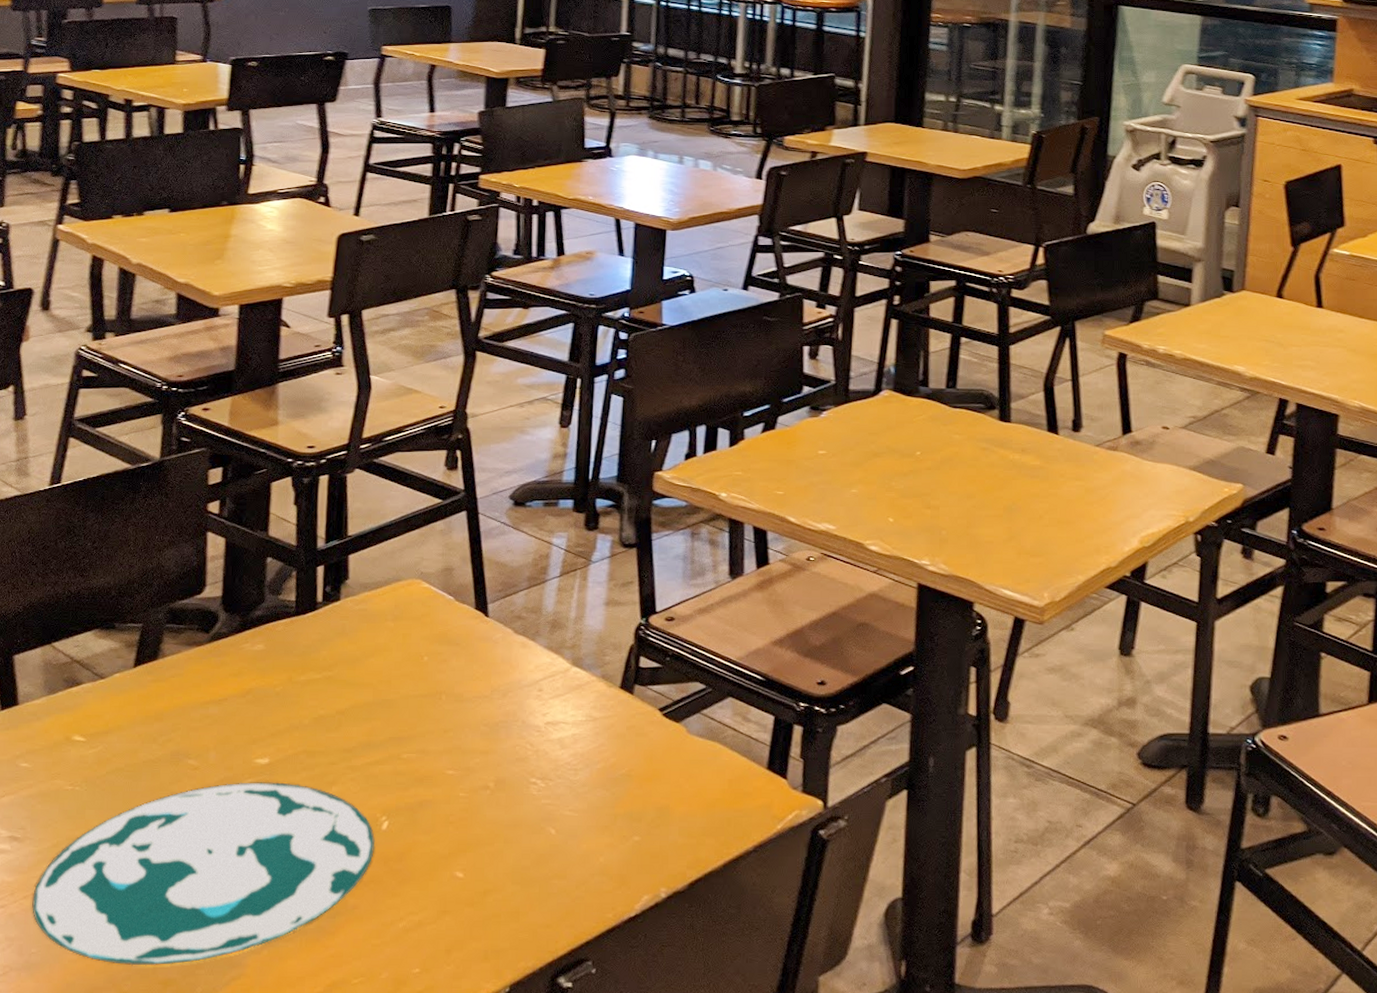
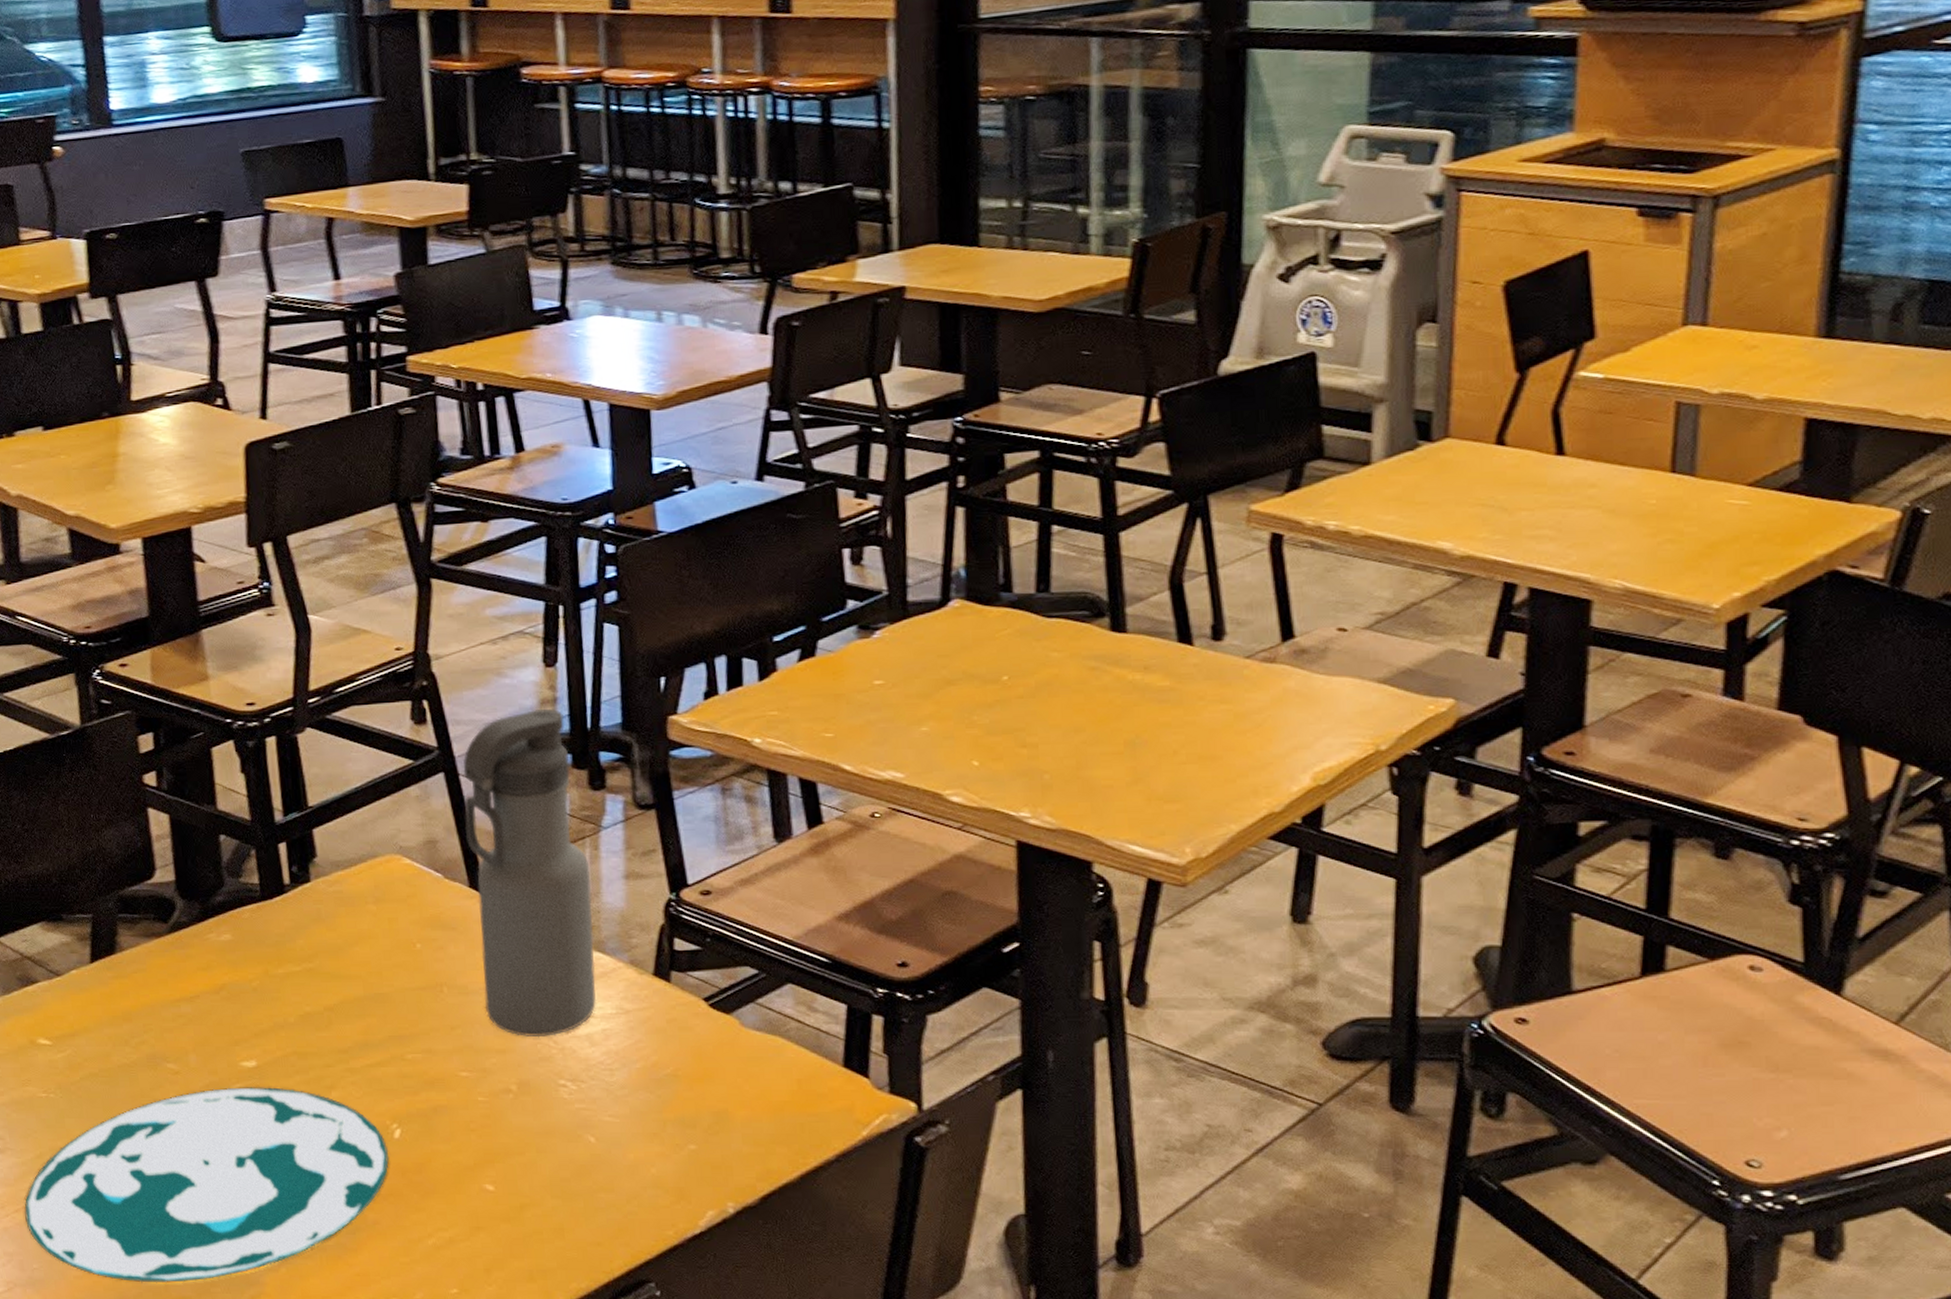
water bottle: none [475,462,578,741] -> present [462,709,597,1038]

